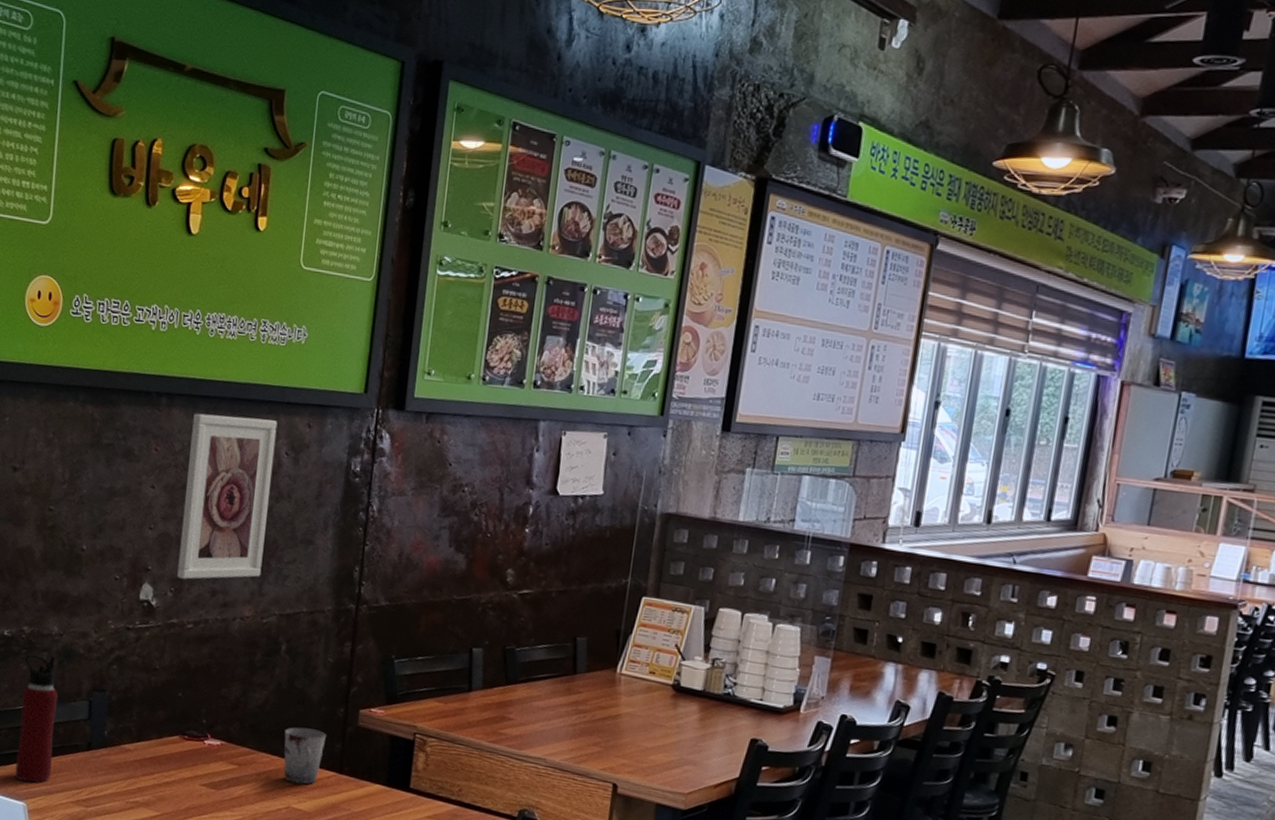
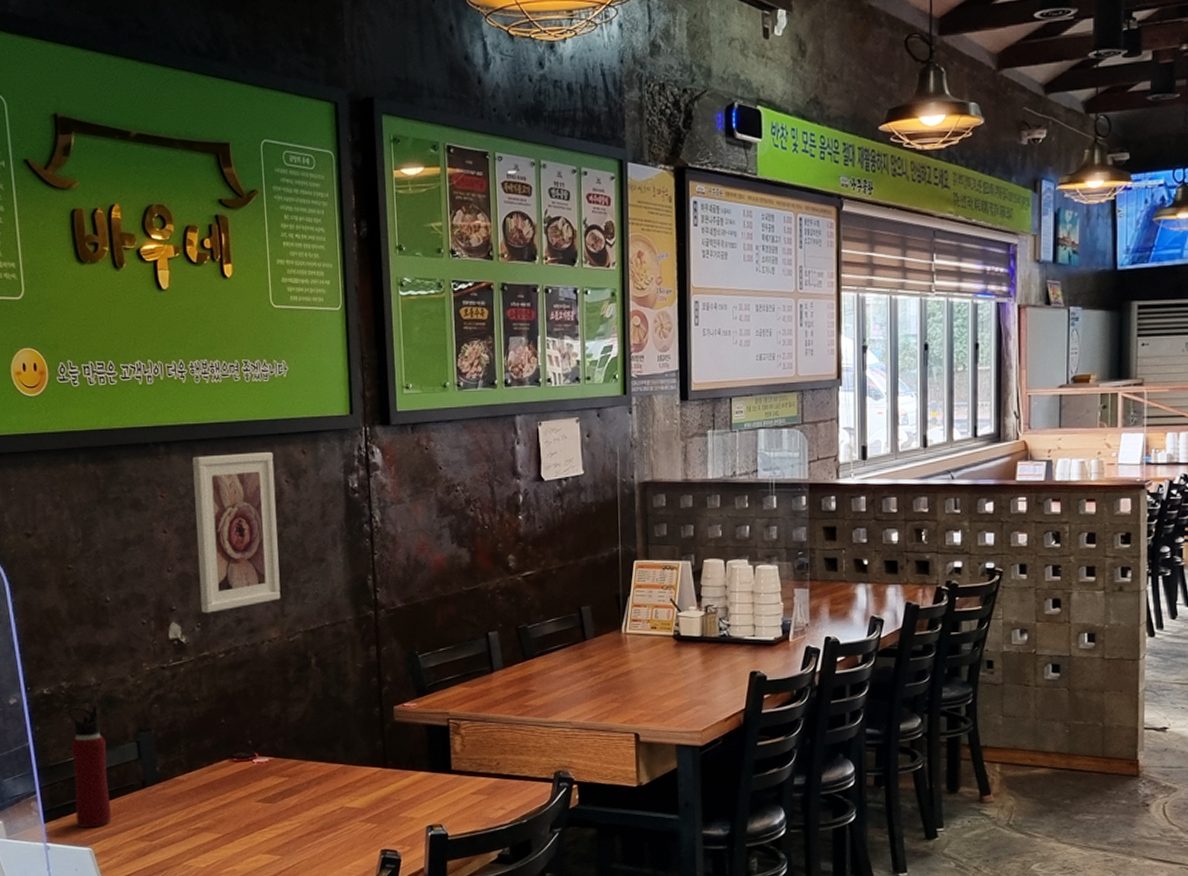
cup: present [283,727,327,785] -> none [327,731,367,784]

